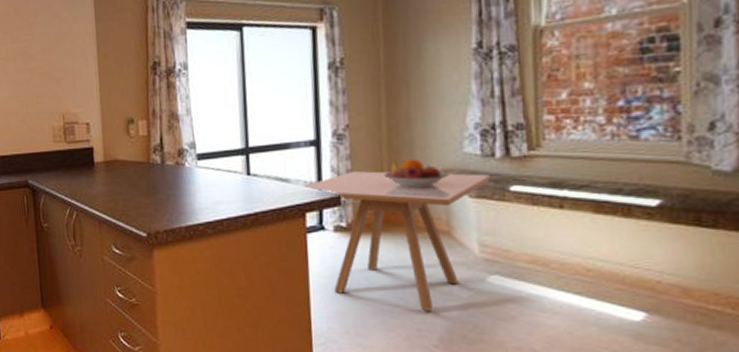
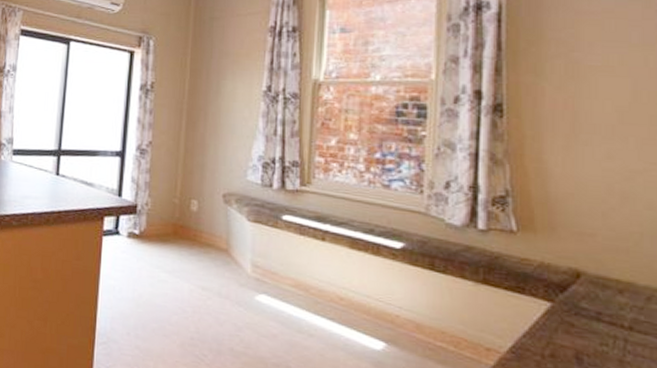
dining table: present [305,170,490,311] -> none [107,183,267,322]
fruit bowl: present [384,158,449,188] -> none [177,178,233,208]

